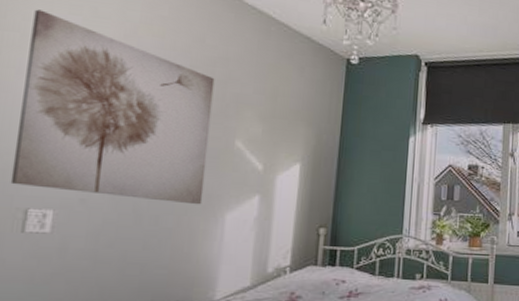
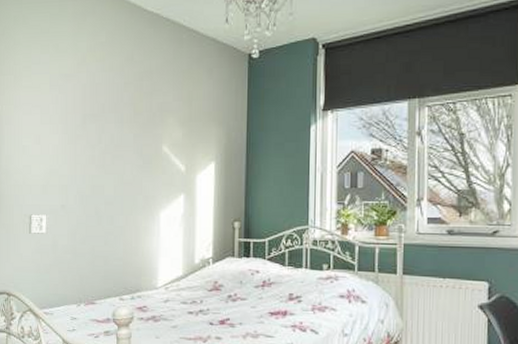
wall art: present [10,9,215,205] -> none [19,54,143,206]

